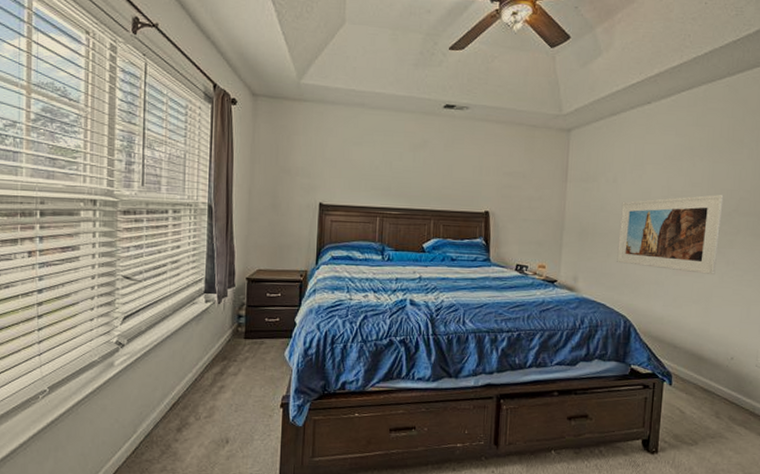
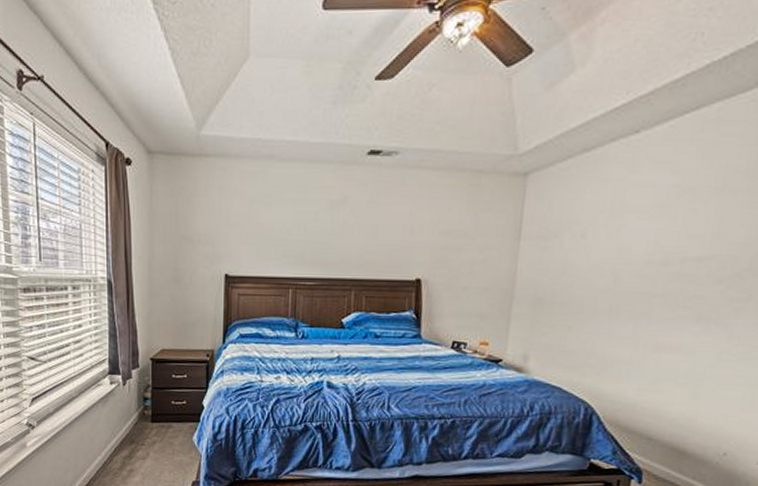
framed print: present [617,195,724,276] -> none [580,250,733,353]

